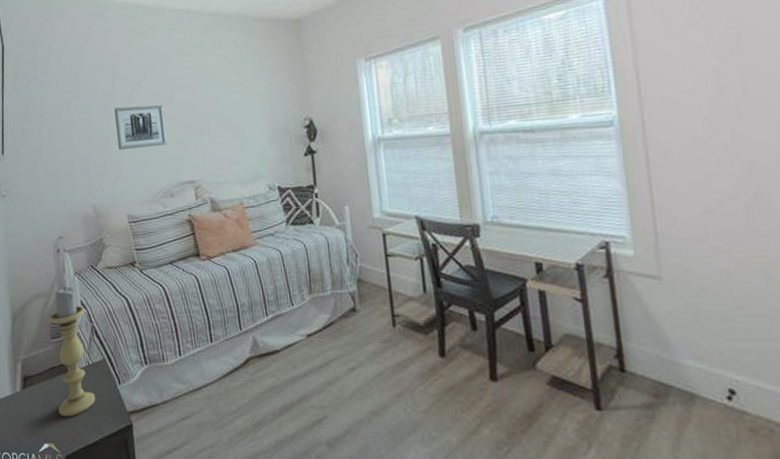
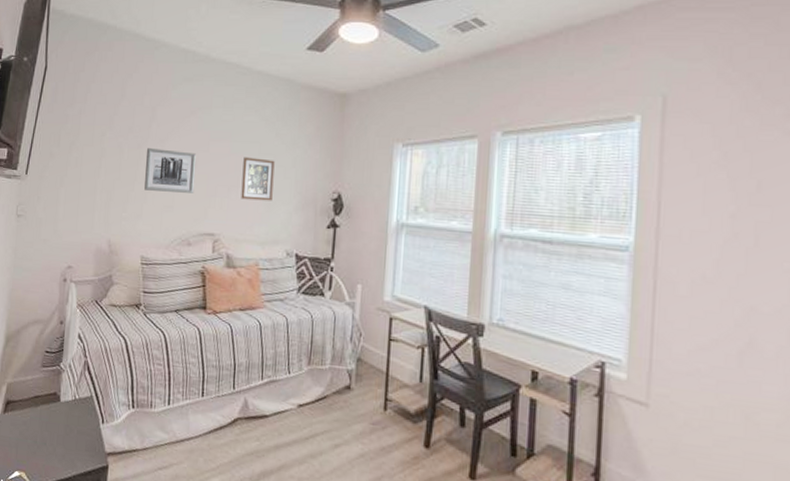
candle holder: present [49,286,95,417] -> none [36,317,81,449]
picture frame: none [210,98,246,142] -> present [241,157,275,201]

